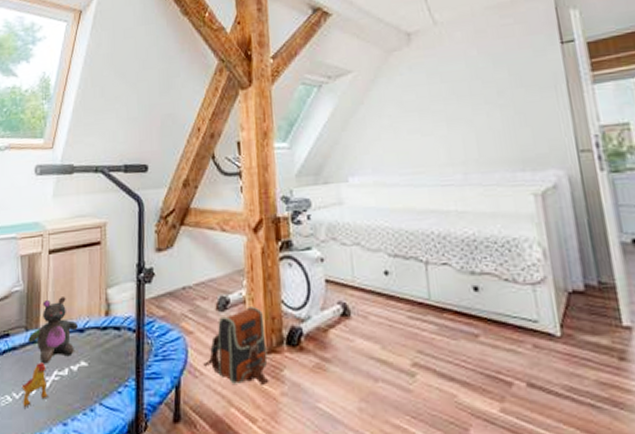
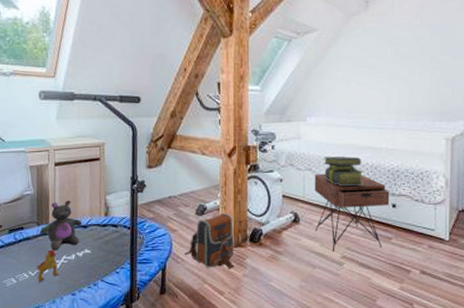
nightstand: none [364,248,470,357] -> present [314,173,390,251]
stack of books: none [375,224,430,265] -> present [324,156,364,187]

